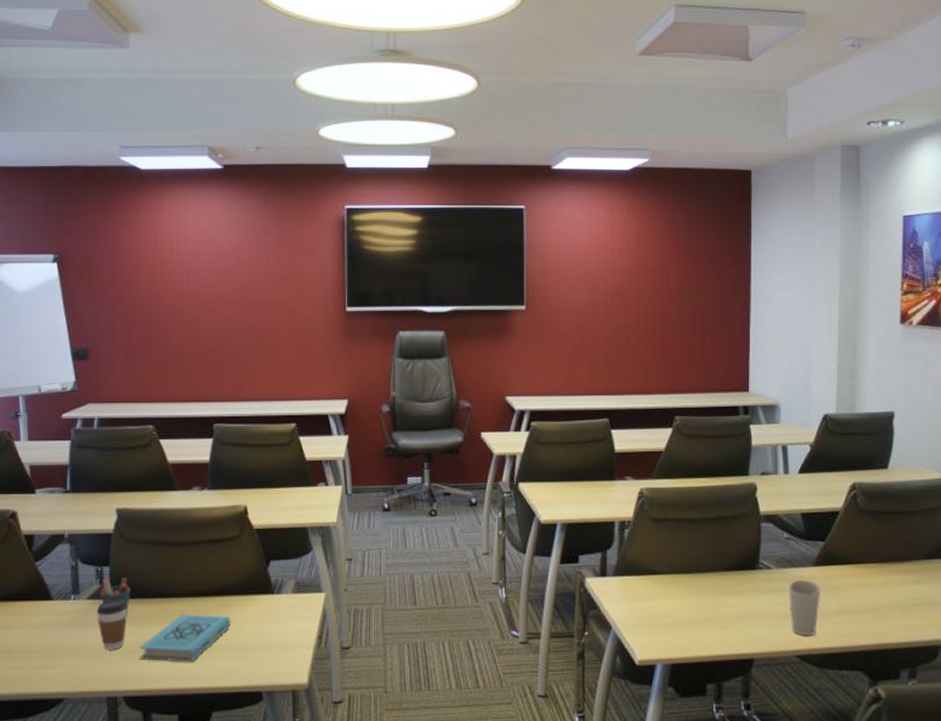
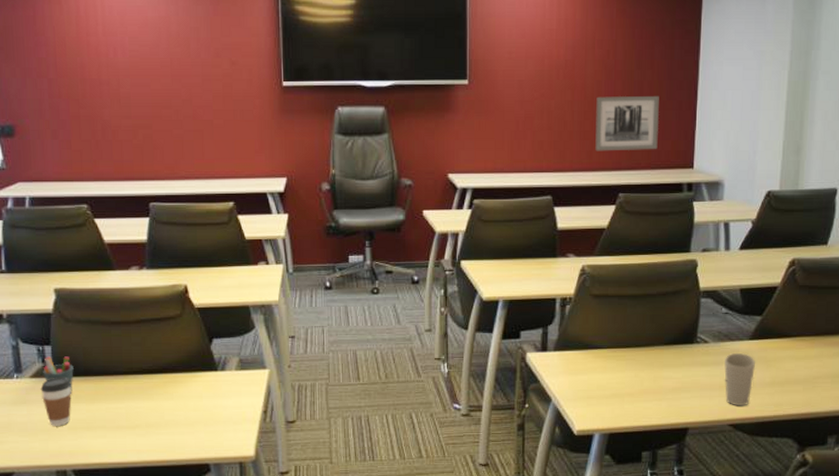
book: present [139,614,231,662] -> none [85,391,176,437]
wall art: none [651,320,713,375] -> present [595,95,659,151]

